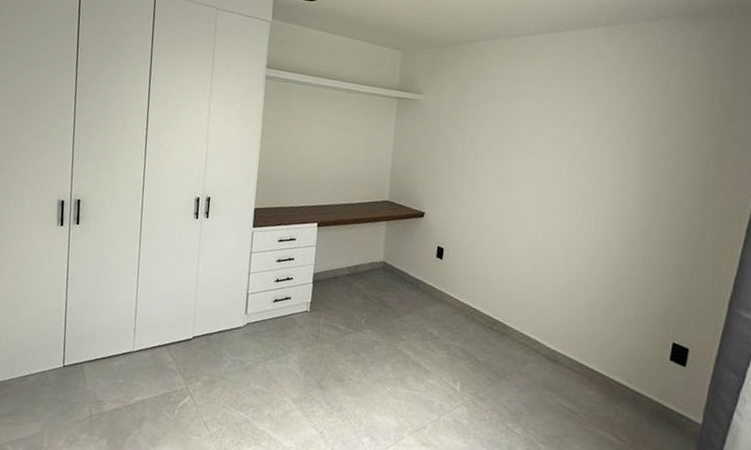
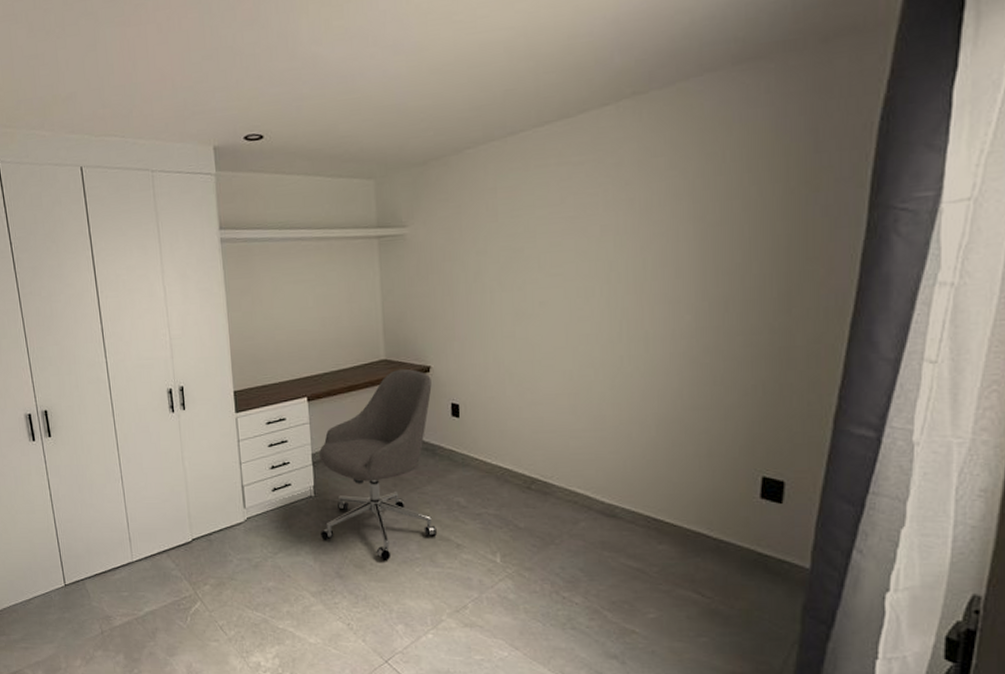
chair: none [310,210,424,378] -> present [319,368,437,561]

